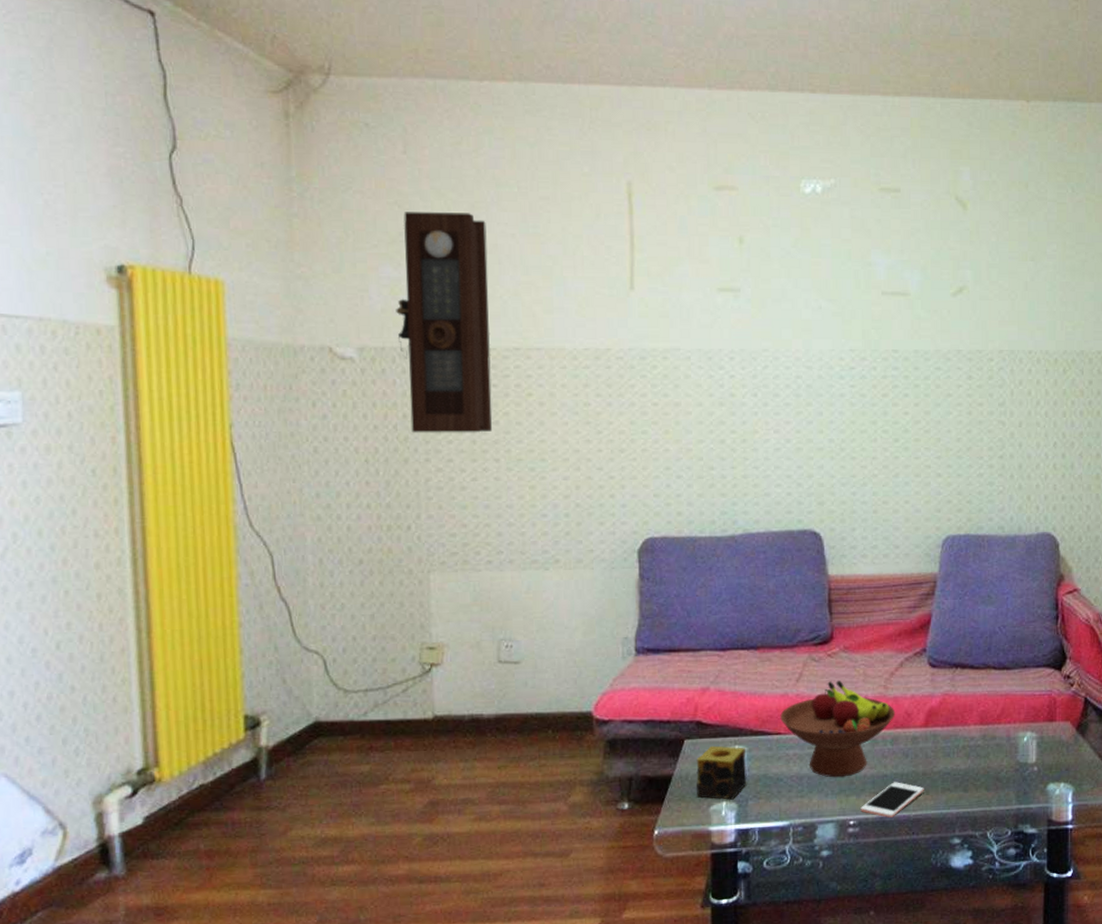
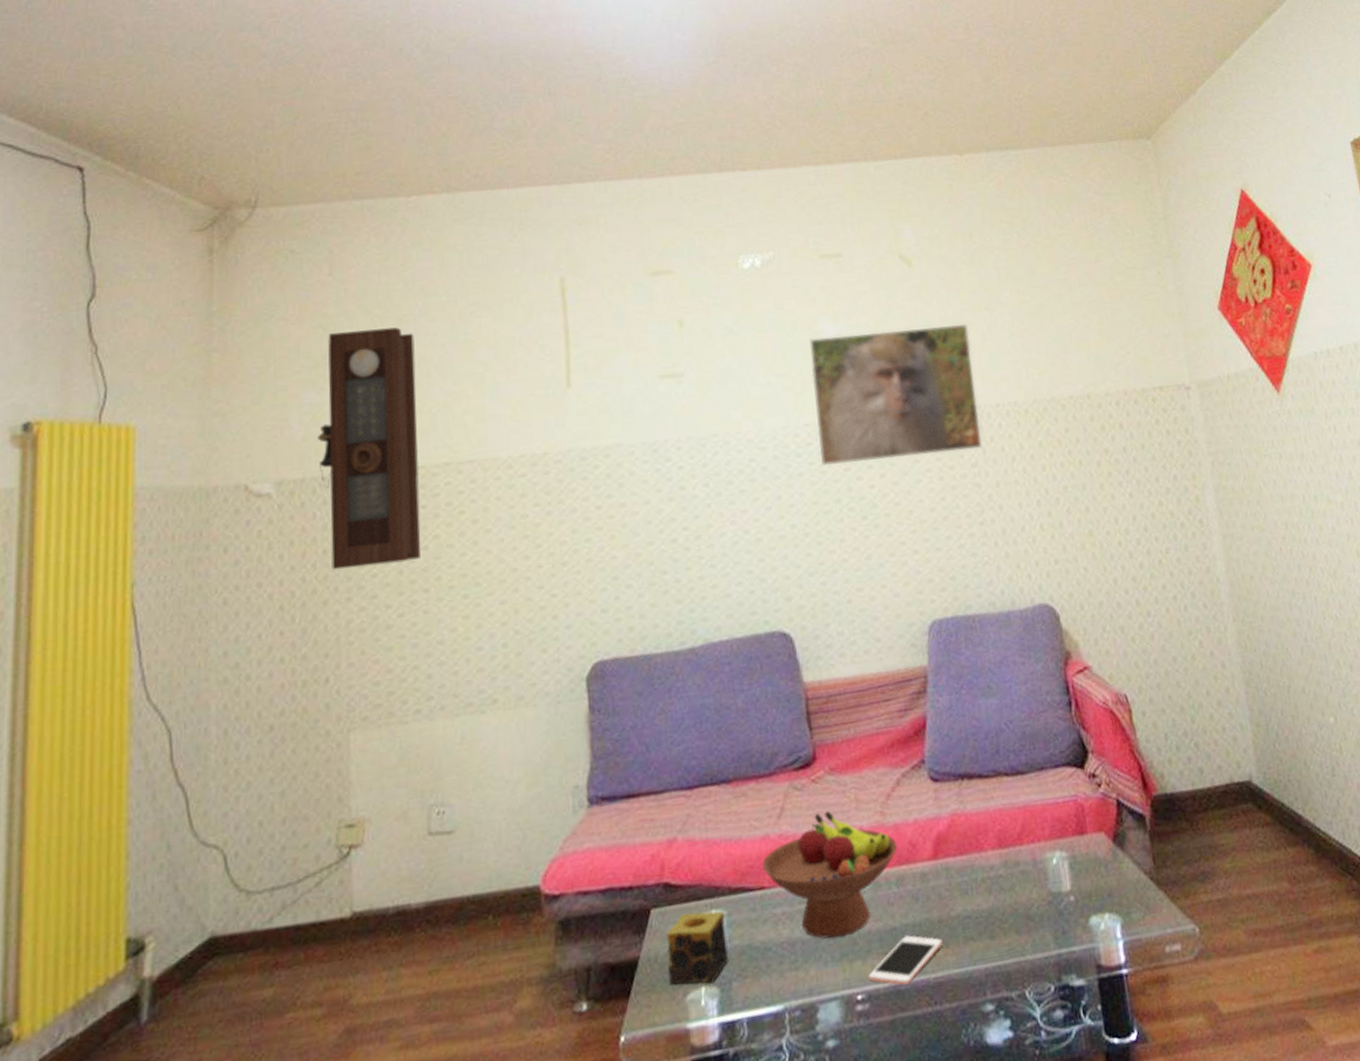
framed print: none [860,269,1013,390] -> present [809,323,983,465]

